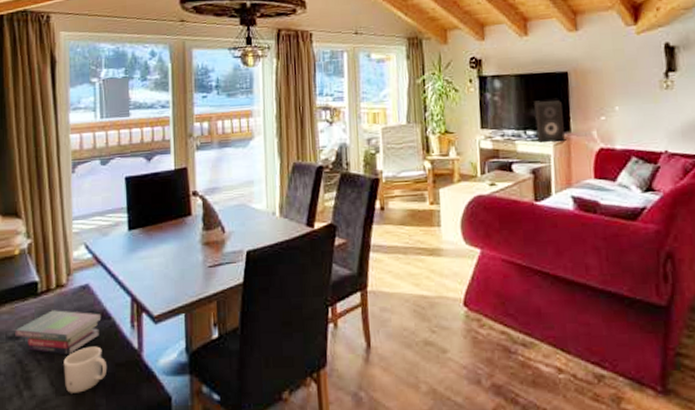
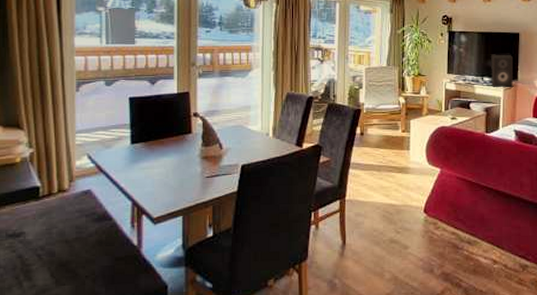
books: present [15,310,101,355] -> none [15,212,103,251]
mug: present [63,346,108,393] -> none [64,243,108,283]

